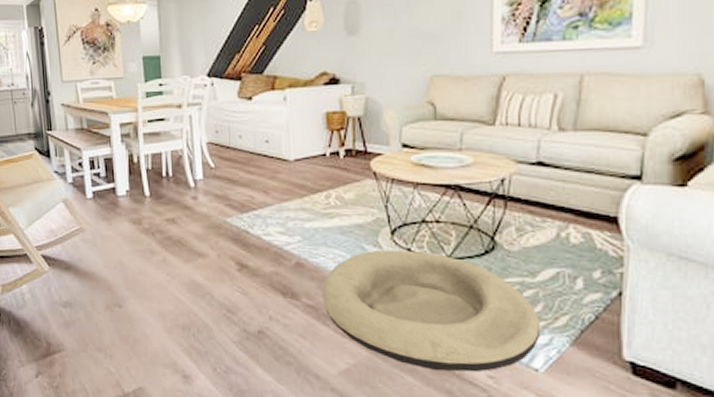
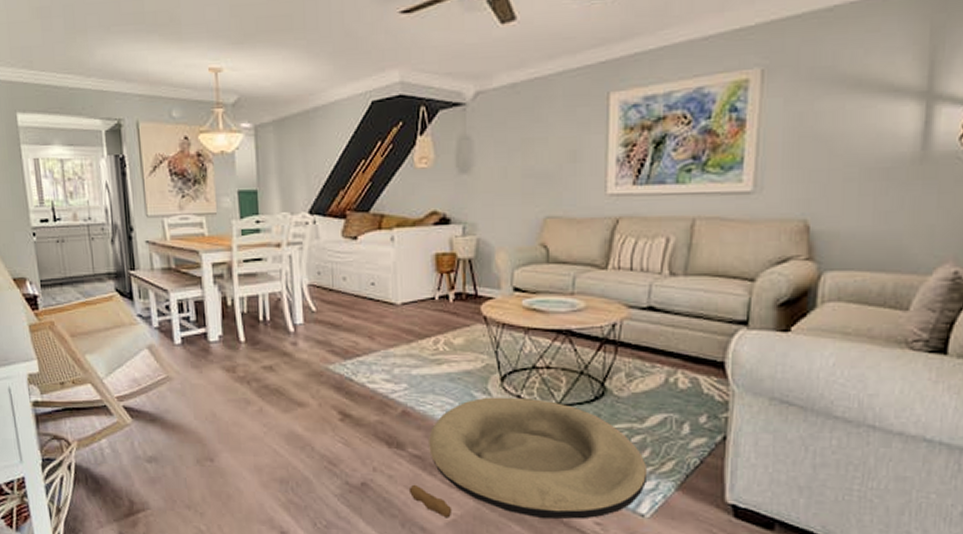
dog toy: none [303,333,346,367] -> present [408,484,452,518]

